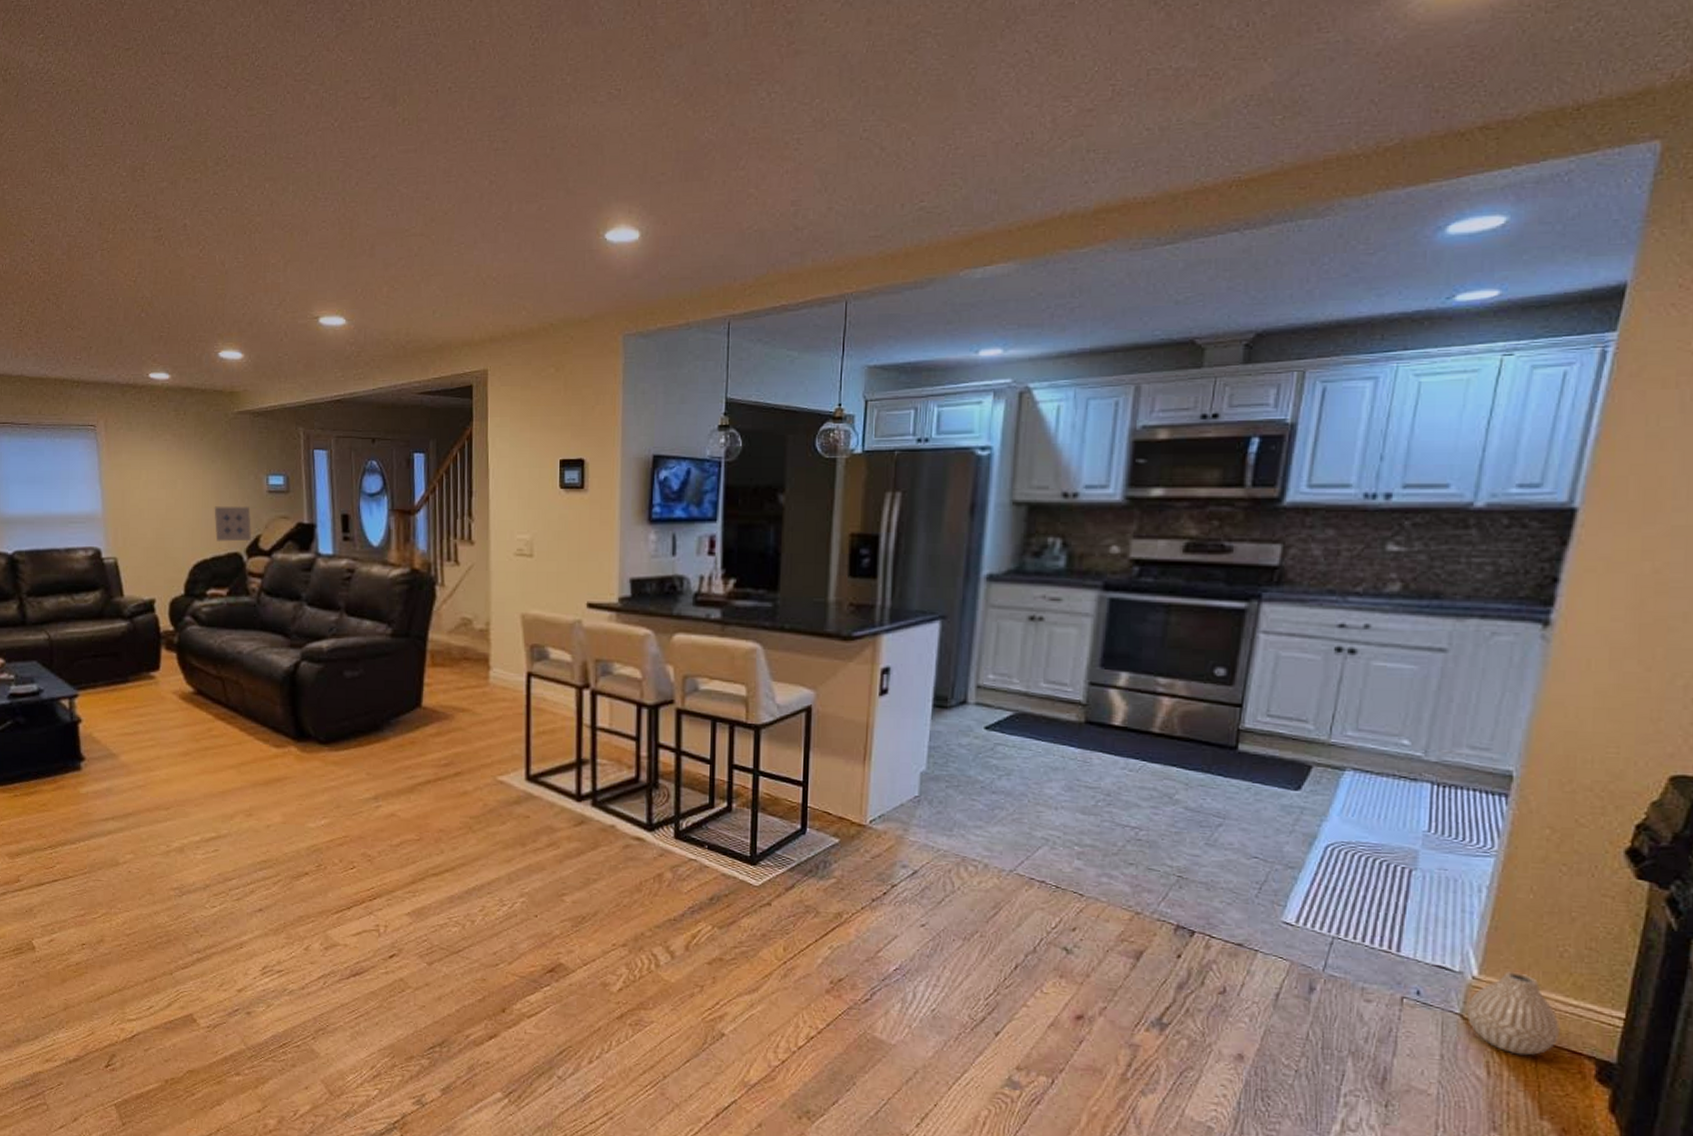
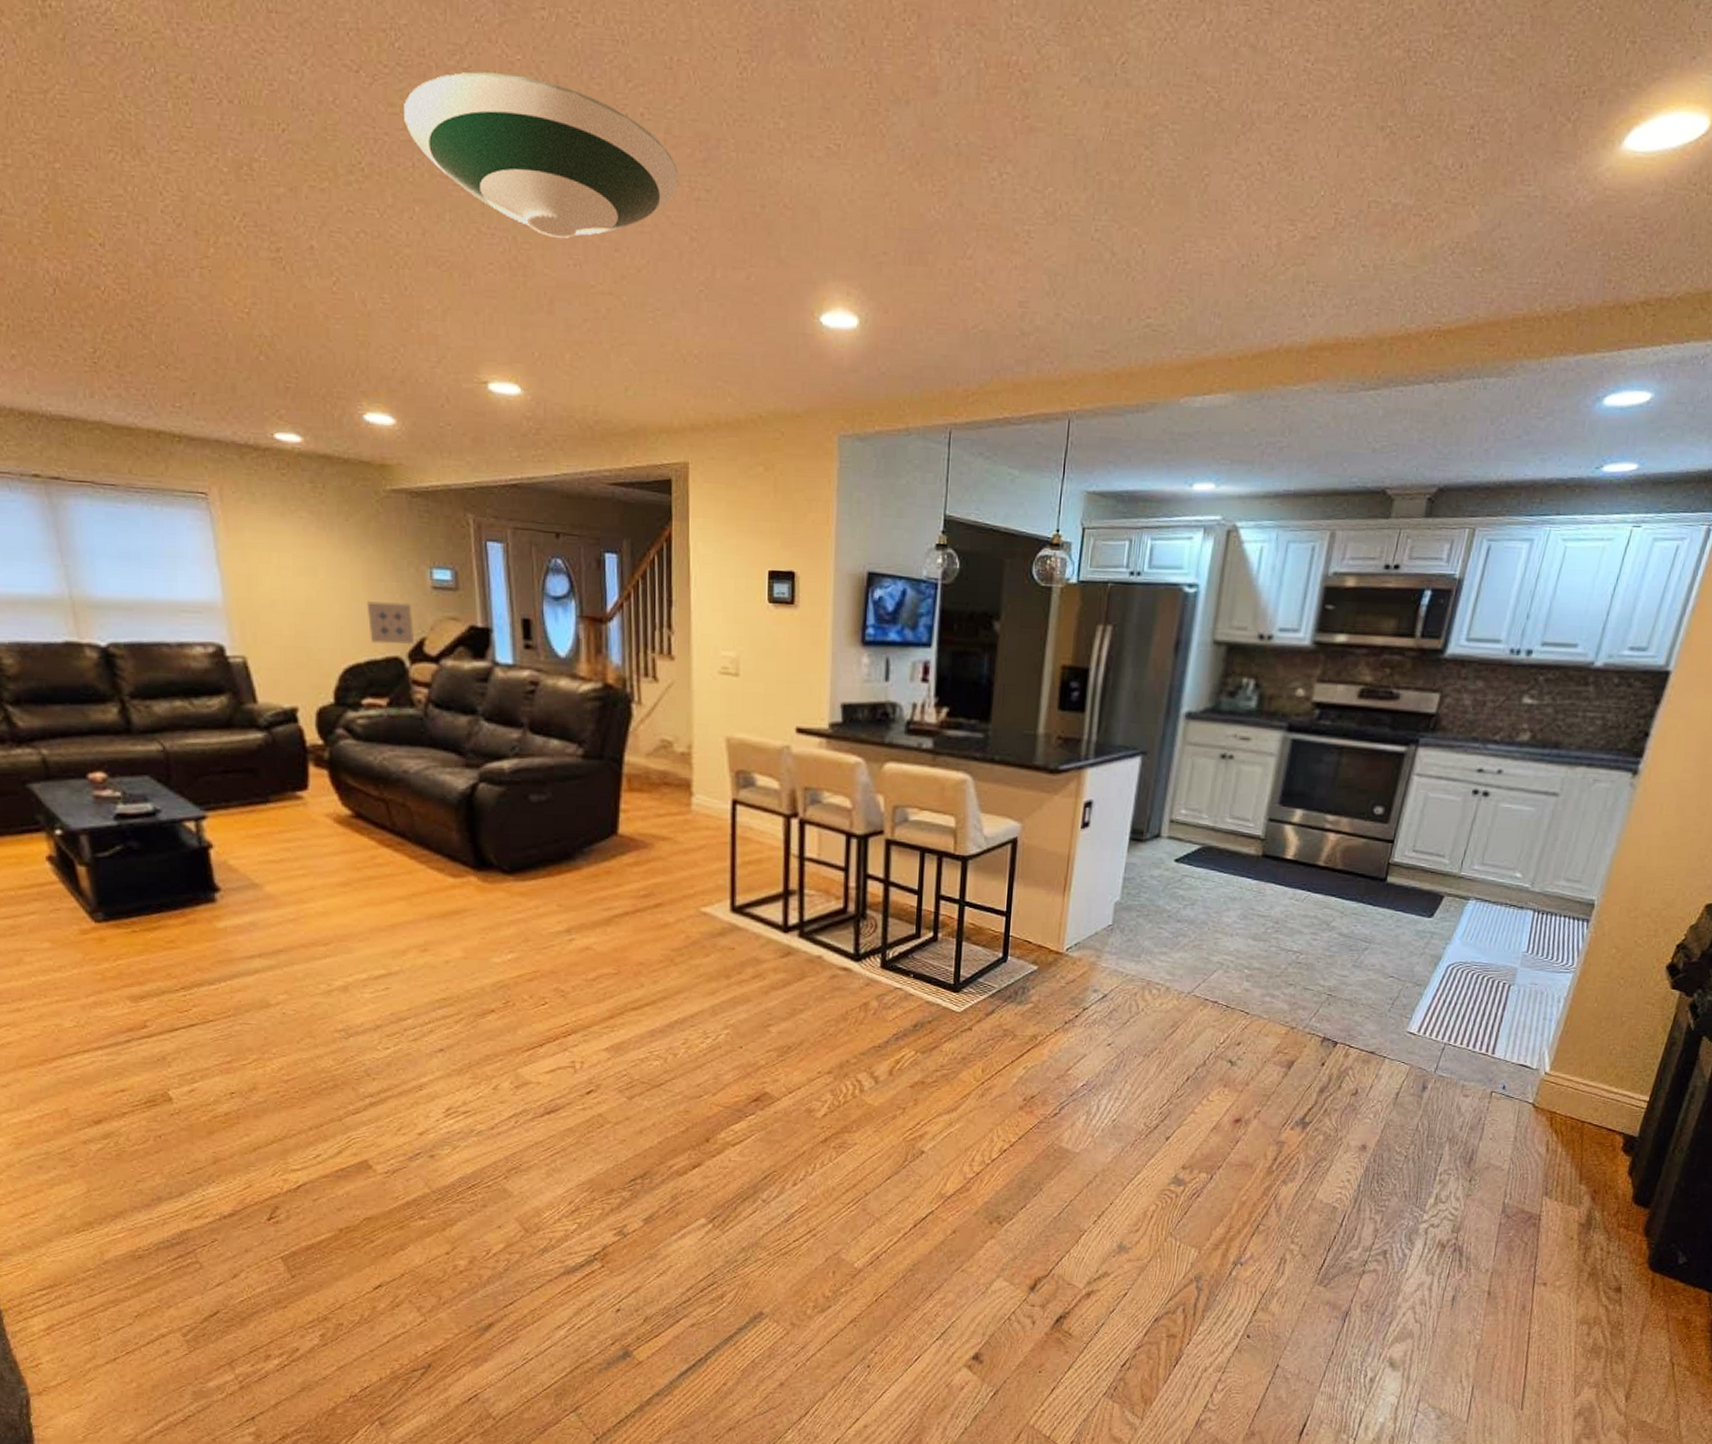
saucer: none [260,72,481,195] -> present [404,72,679,238]
vase: present [1466,972,1560,1056] -> none [1537,1067,1603,1134]

